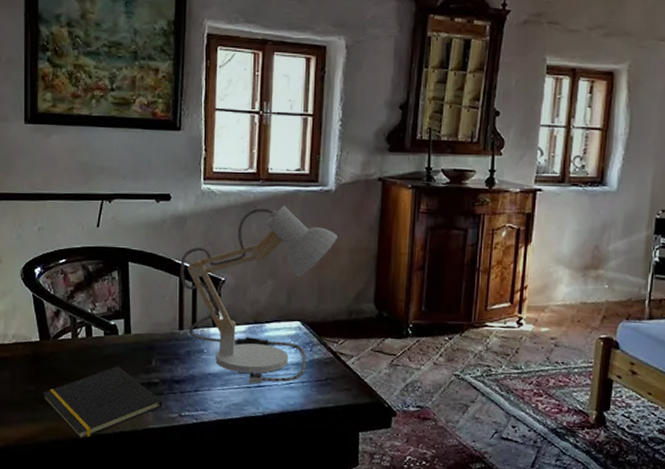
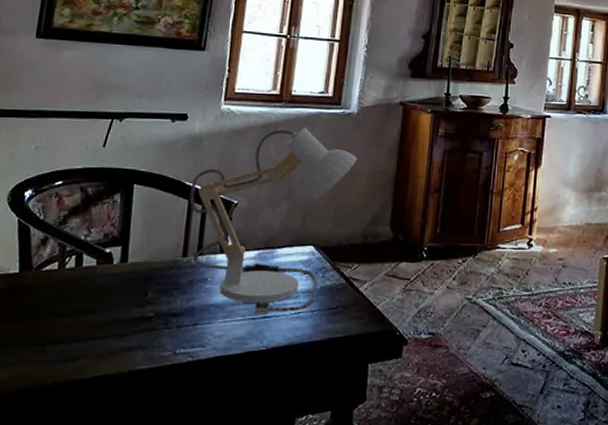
notepad: present [42,366,162,440] -> none [13,299,155,387]

